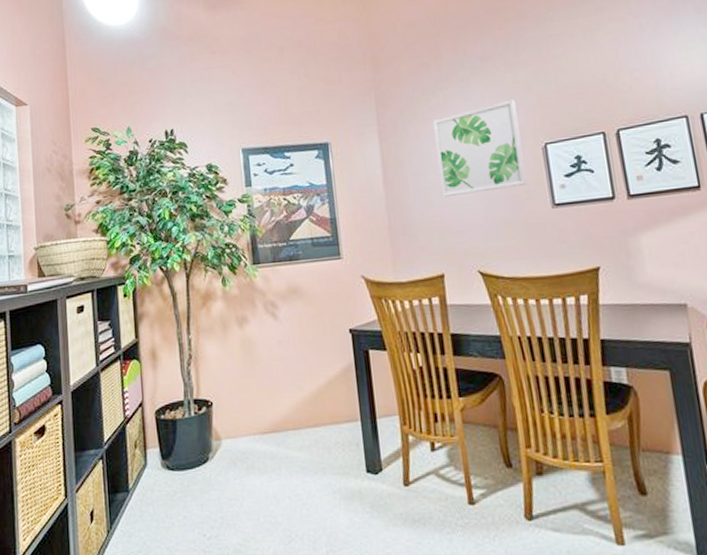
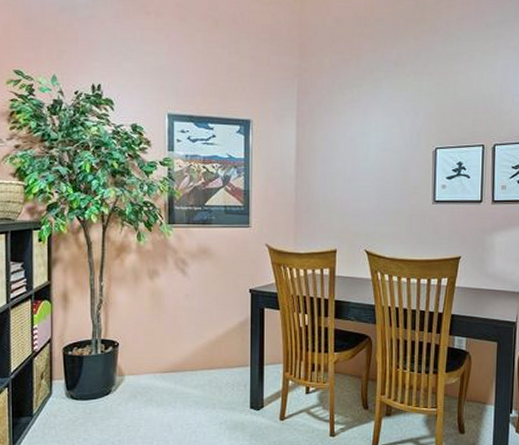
wall art: present [432,99,527,197] -> none [344,105,418,183]

